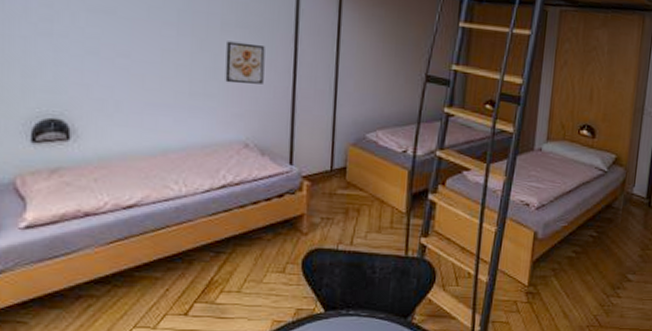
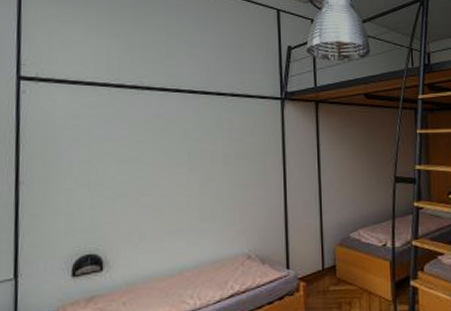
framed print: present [225,41,265,84] -> none [228,170,260,205]

